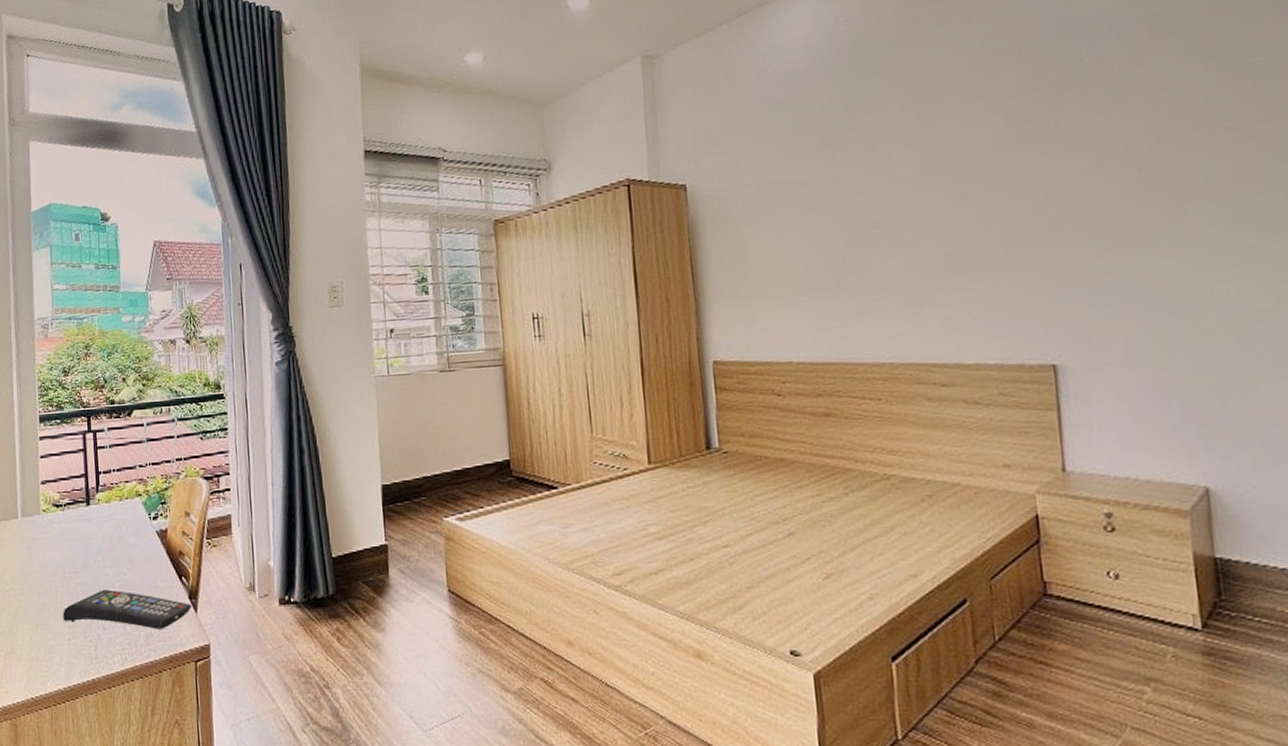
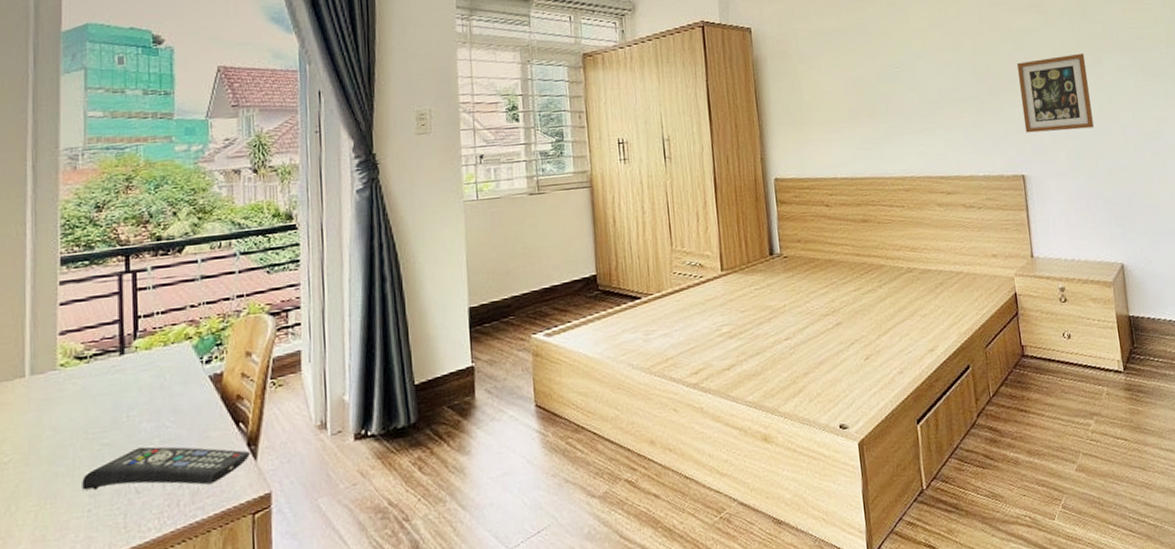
picture frame: none [1050,201,1169,310] -> present [1017,53,1094,133]

